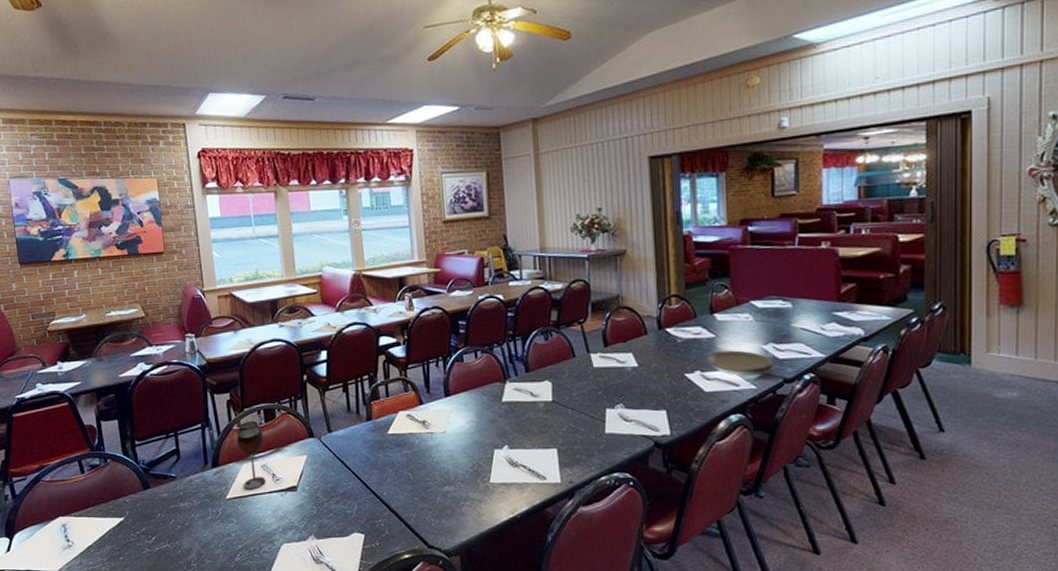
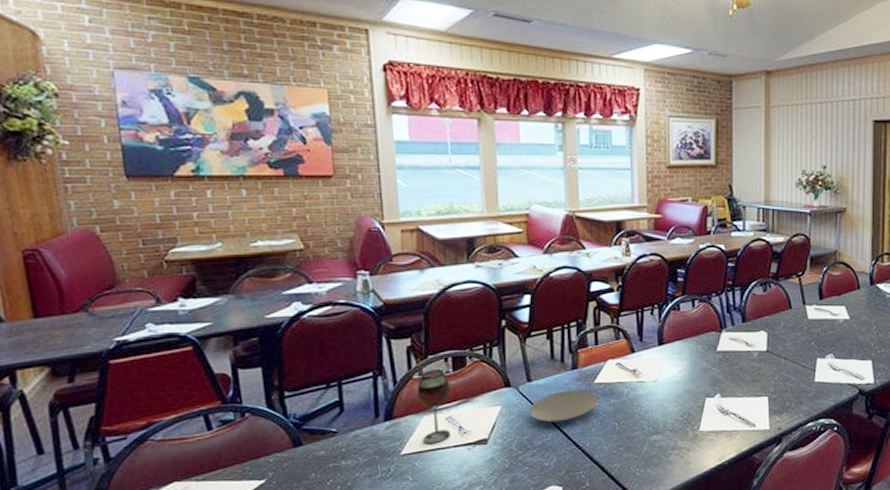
plate: none [331,441,392,472] -> present [529,390,597,423]

